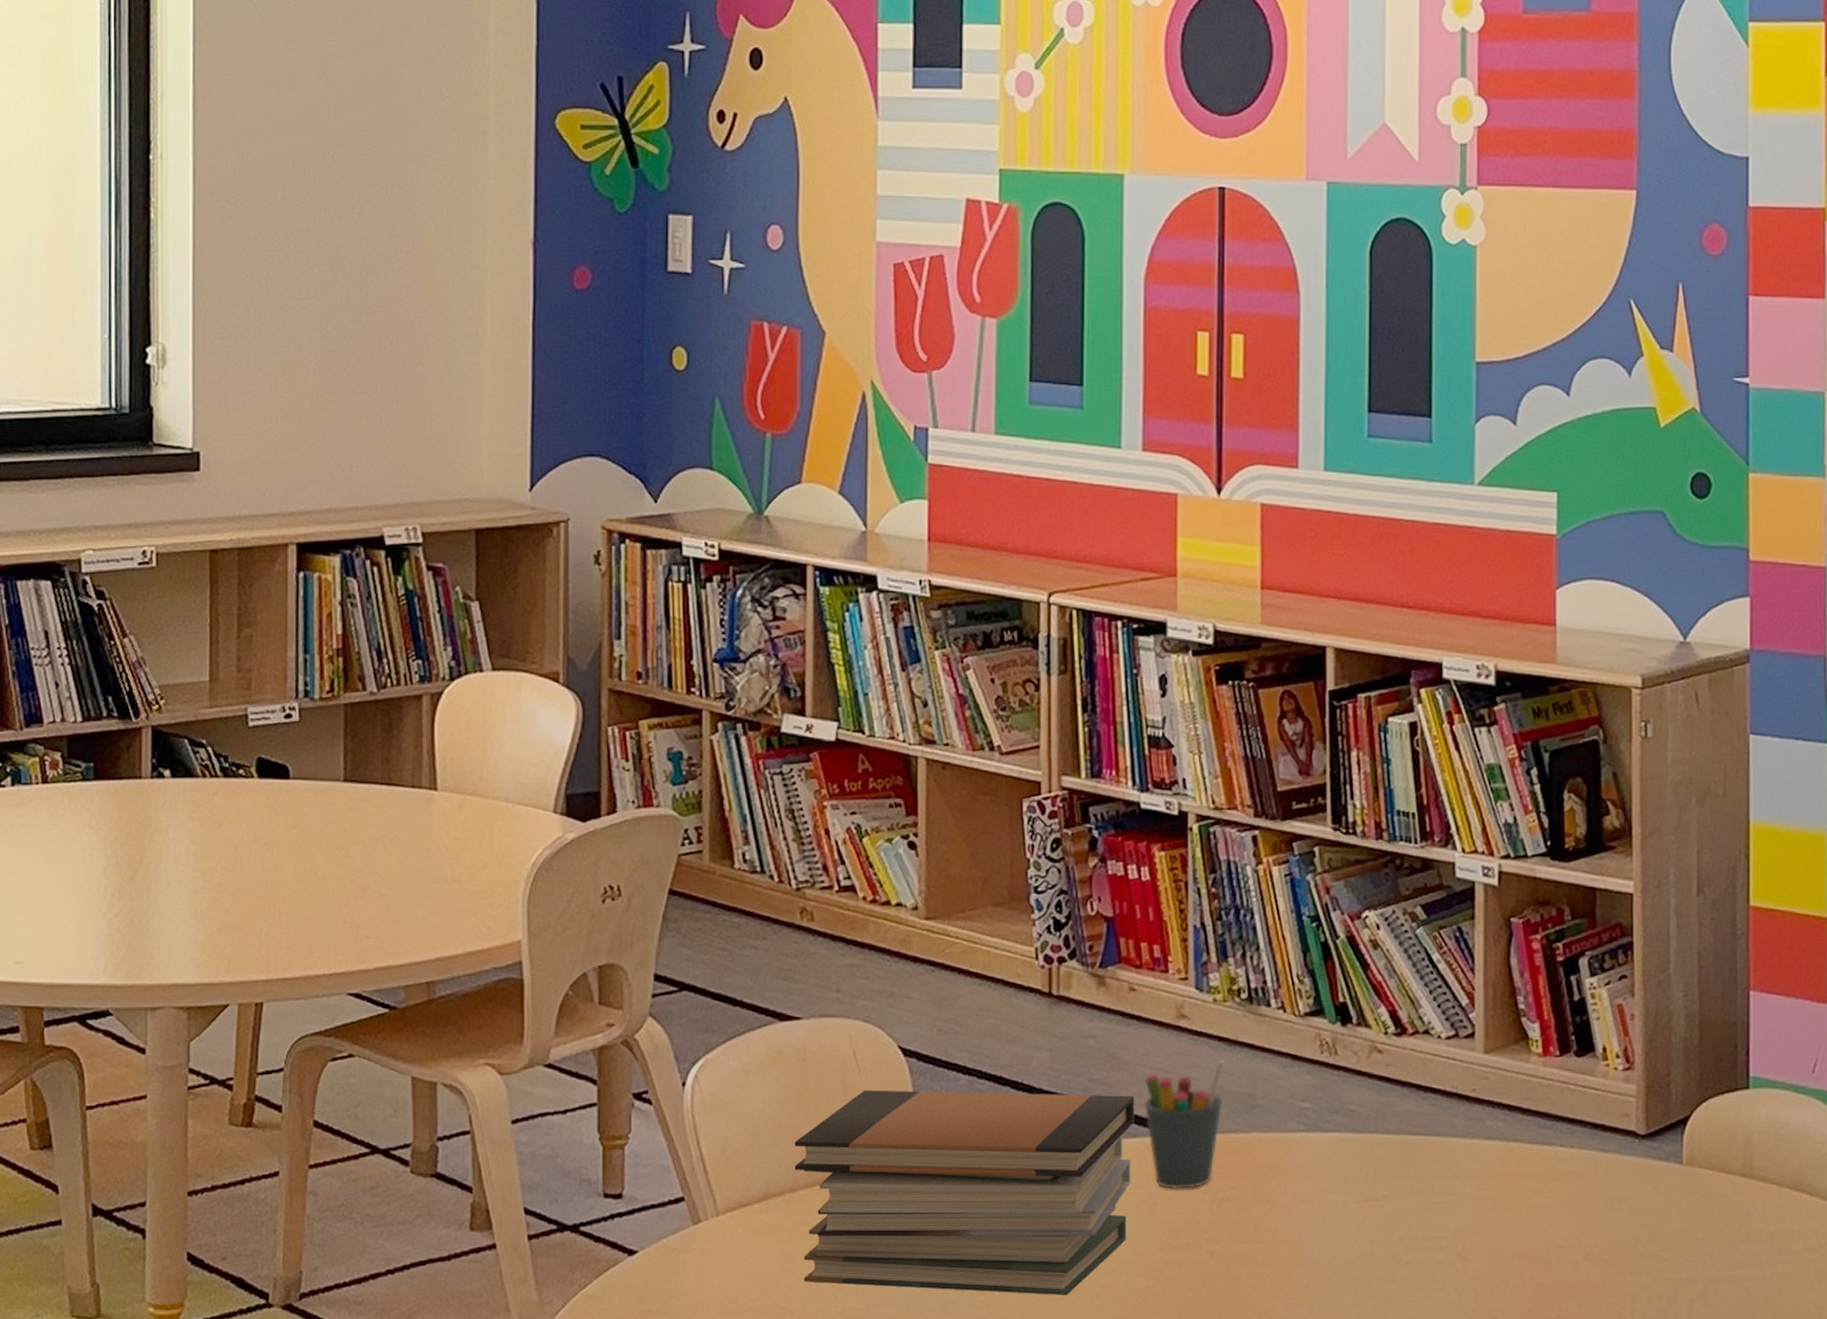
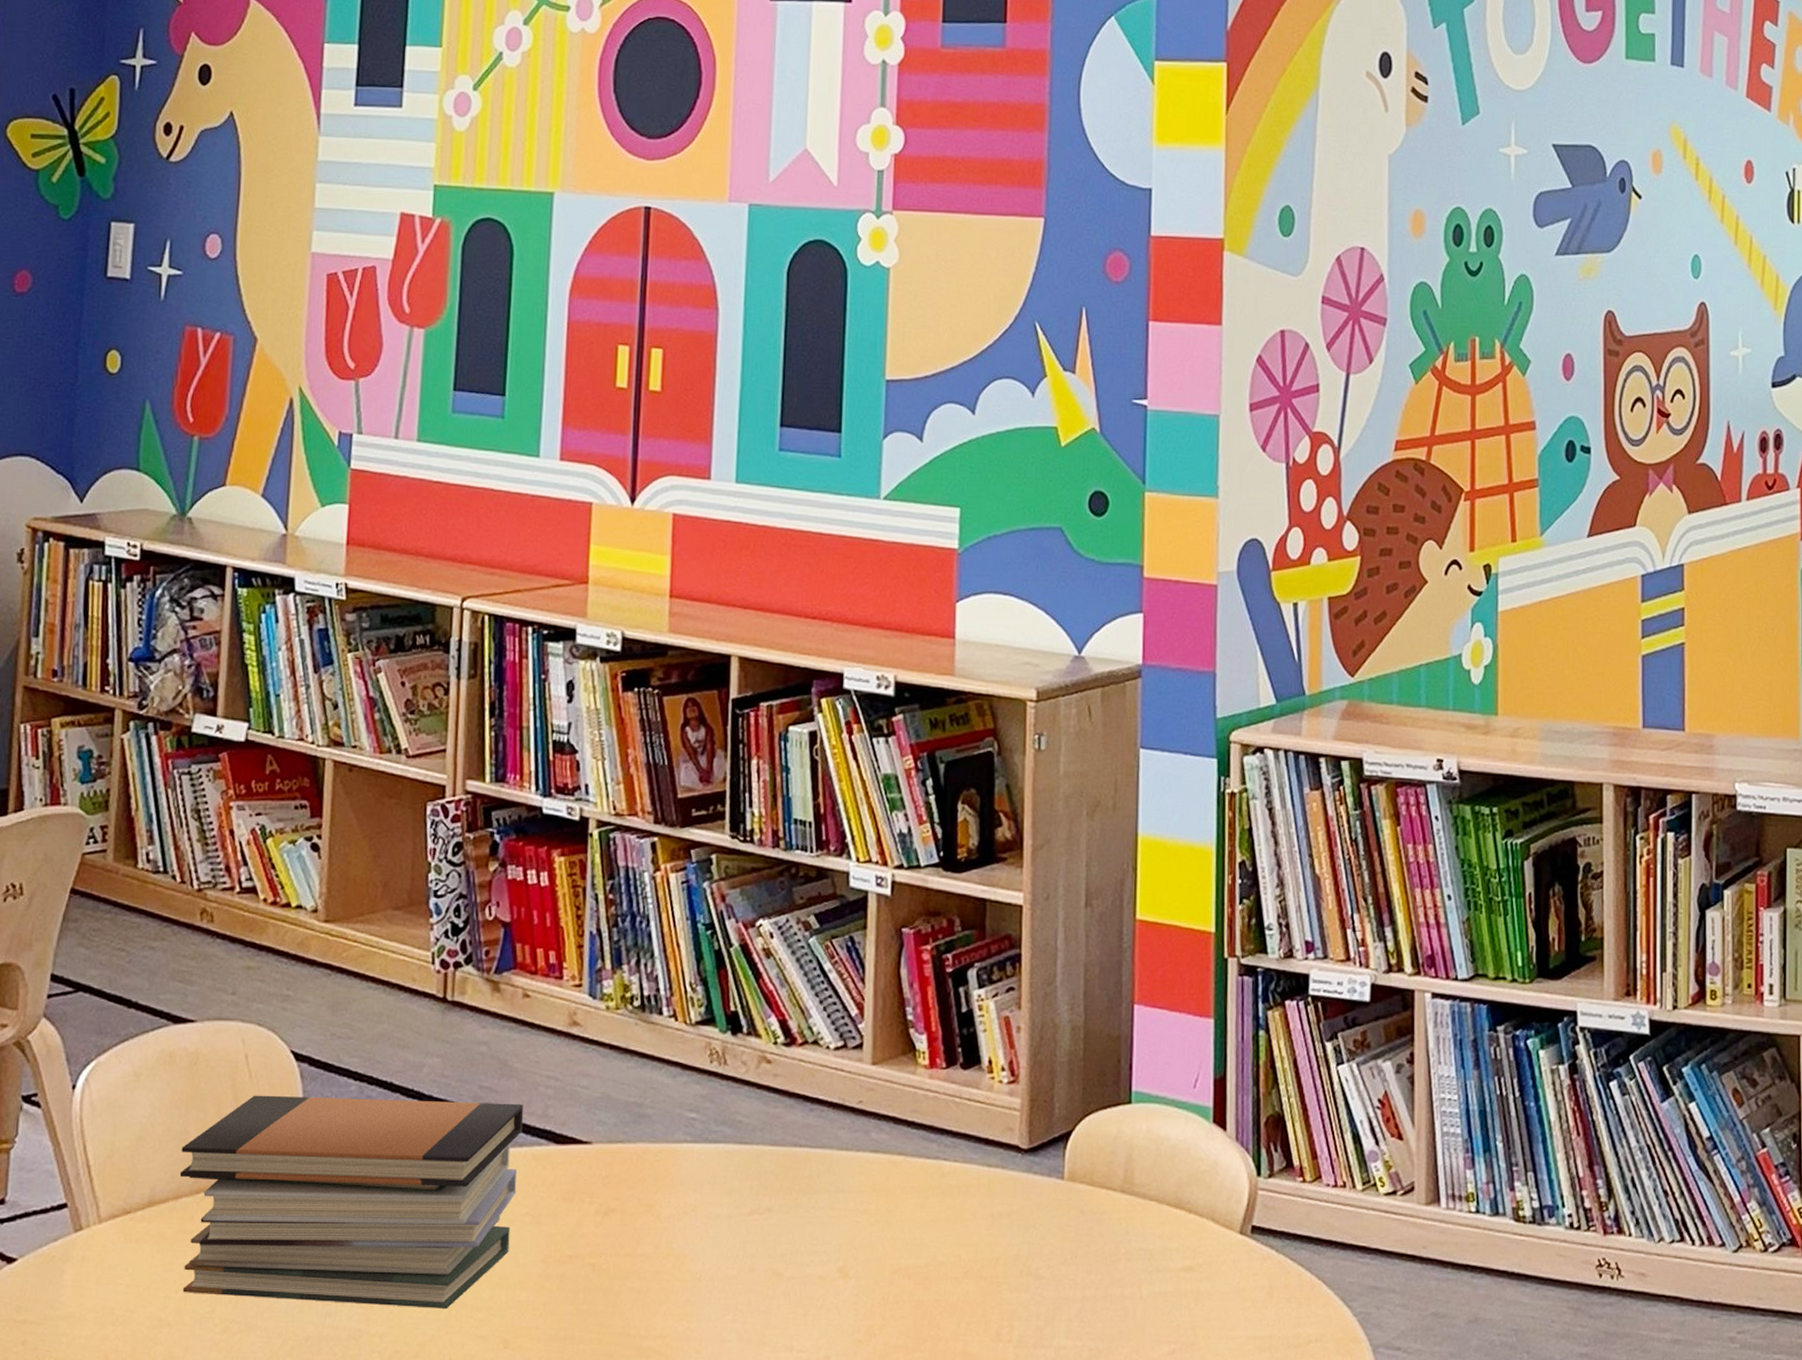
pen holder: present [1144,1059,1225,1189] -> none [532,1067,616,1200]

